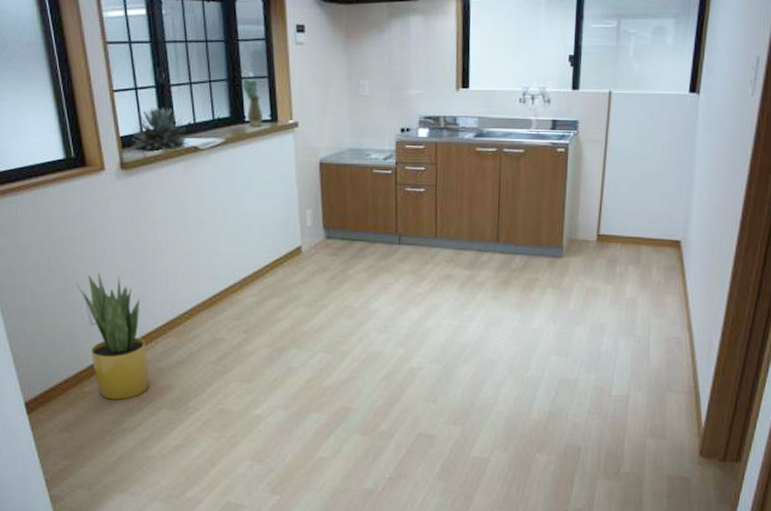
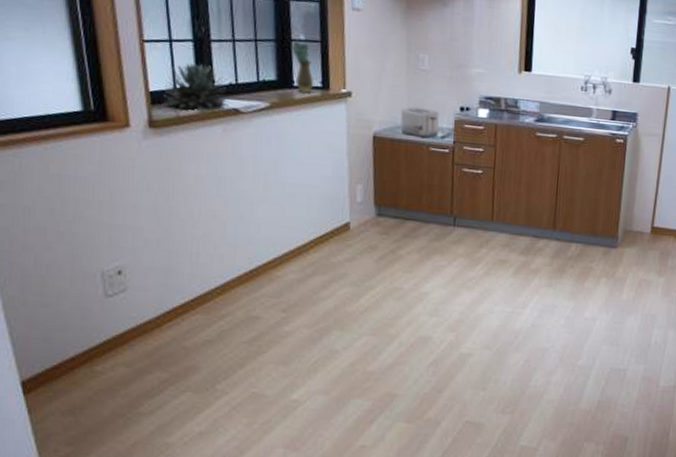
planter: present [75,271,150,400] -> none [89,238,173,381]
toaster: none [344,131,382,163] -> present [400,106,440,140]

